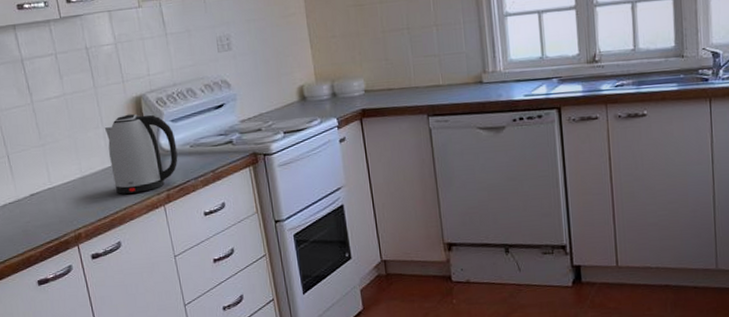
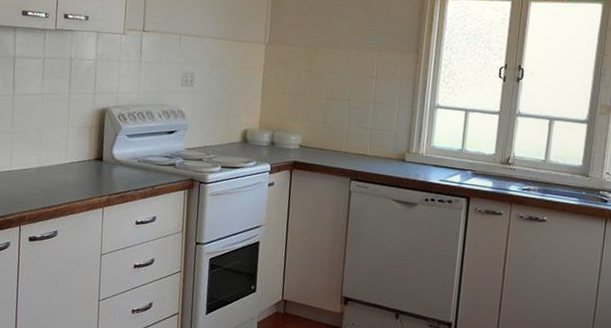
kettle: present [104,113,178,194] -> none [64,121,127,192]

